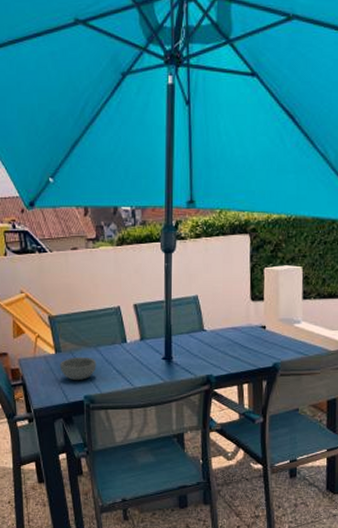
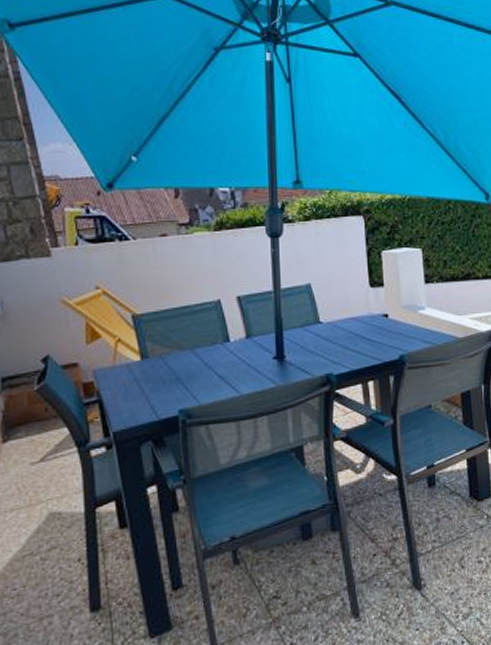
bowl: present [59,357,97,380] -> none [146,361,194,391]

